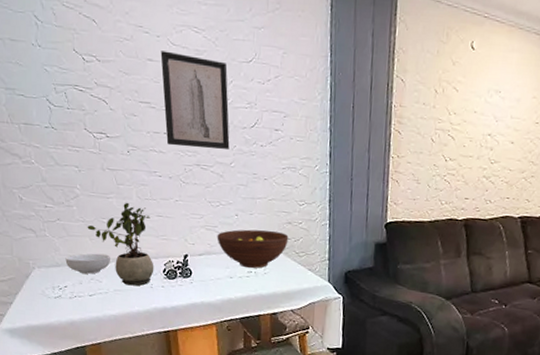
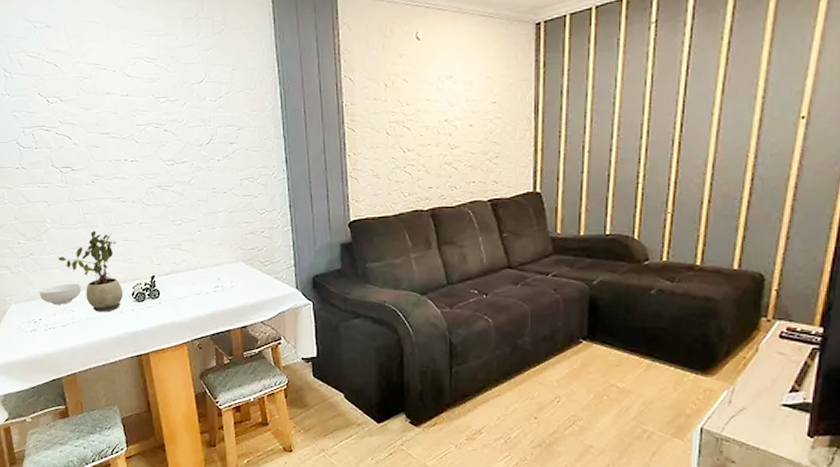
wall art: present [160,51,230,151] -> none [117,83,188,171]
fruit bowl: present [217,229,289,268] -> none [181,242,252,282]

